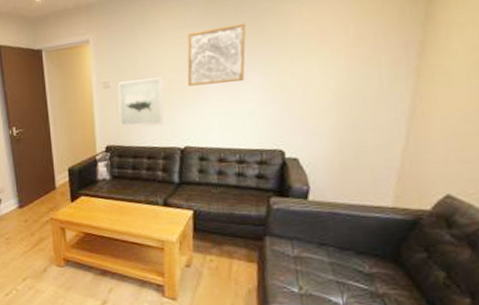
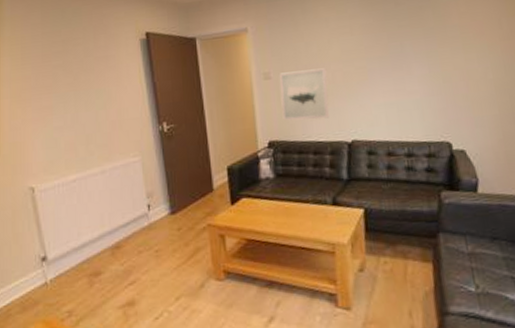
wall art: present [187,23,246,86] -> none [349,14,408,78]

